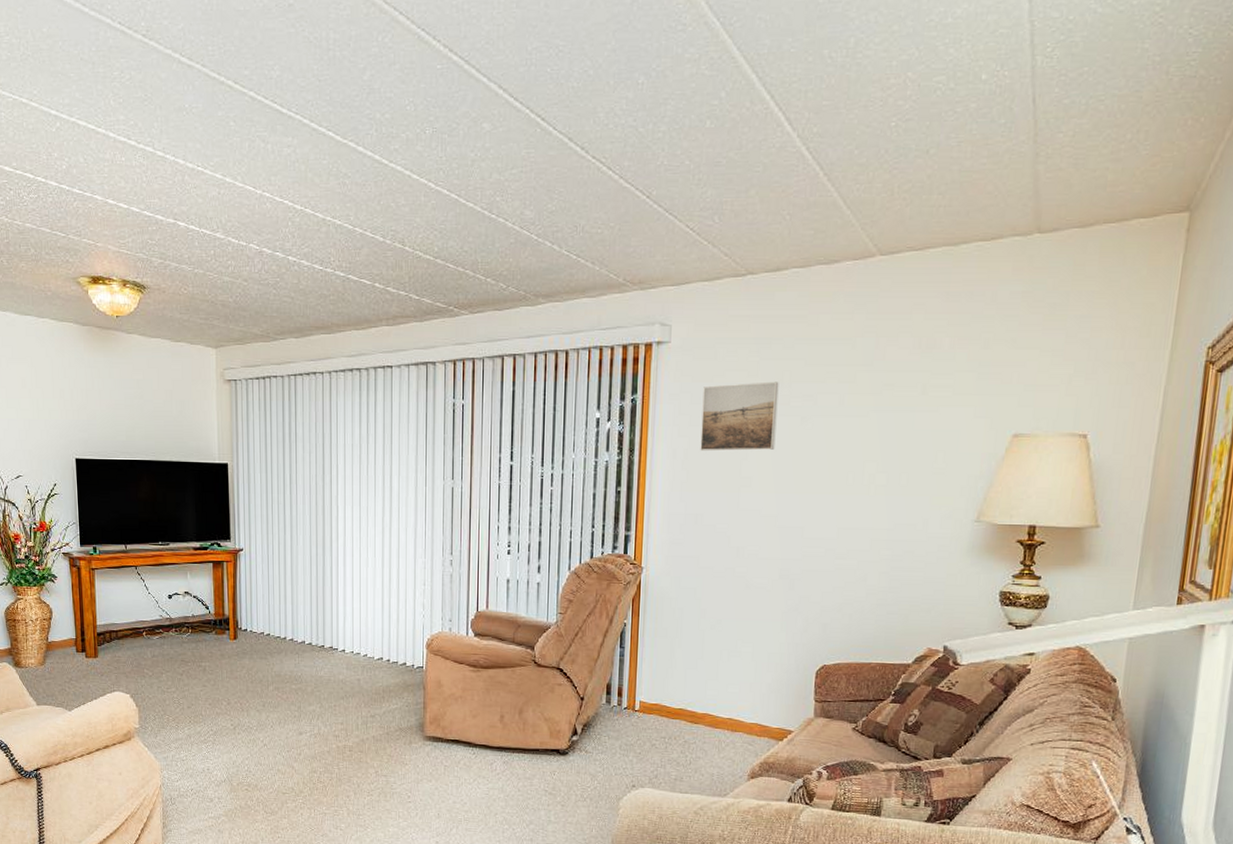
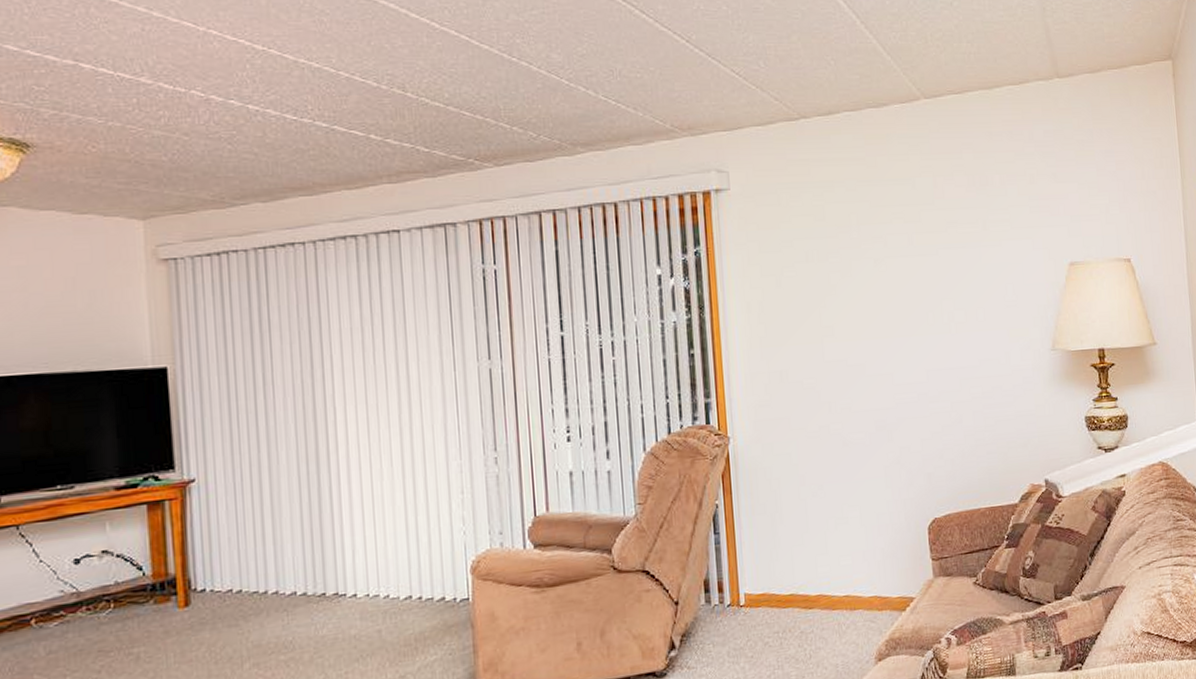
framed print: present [700,381,779,452] -> none [770,225,852,303]

